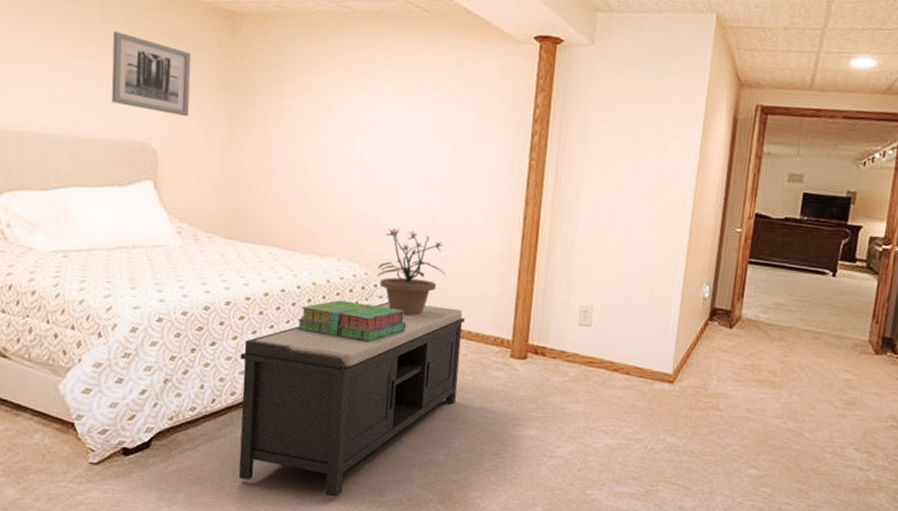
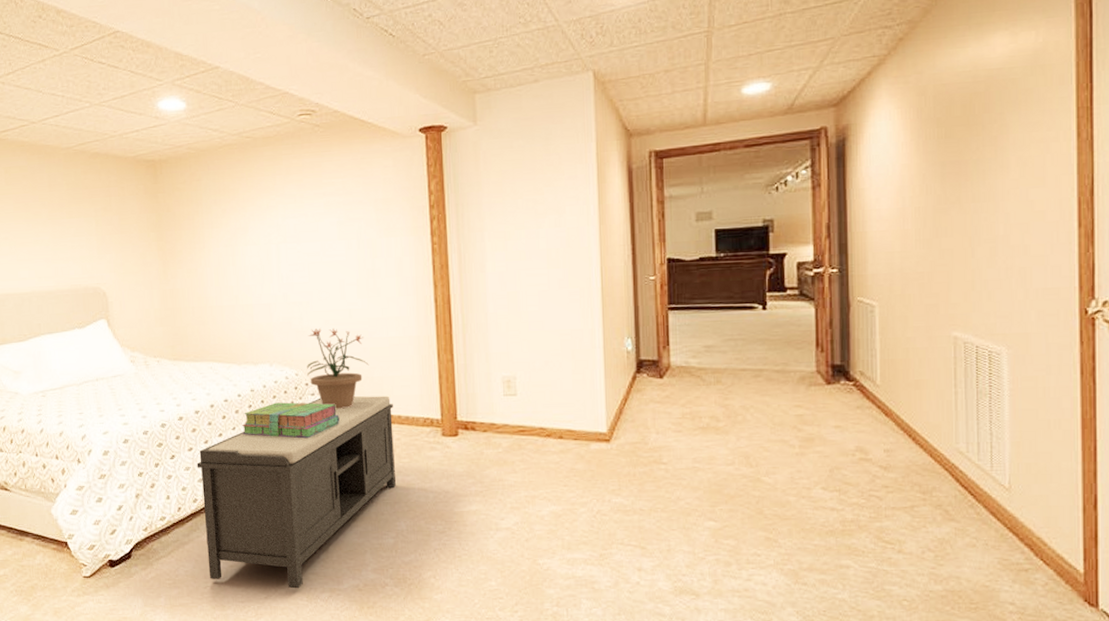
wall art: present [111,30,192,117] -> none [60,196,129,259]

